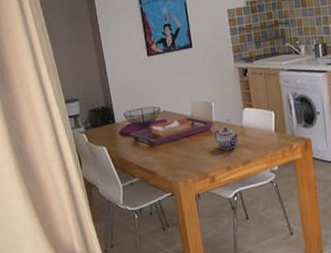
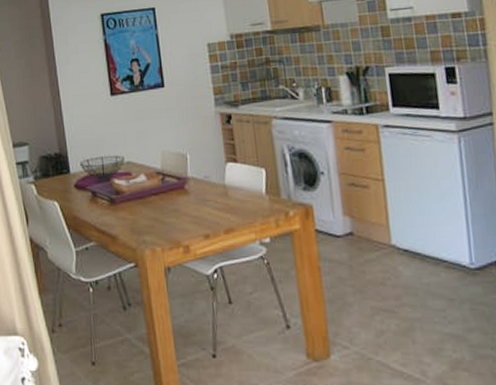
teapot: present [214,127,239,150] -> none [189,184,220,213]

